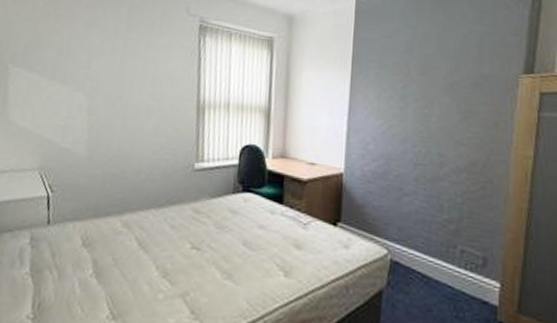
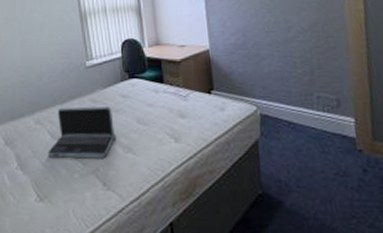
laptop: none [131,212,216,281] -> present [48,106,116,159]

